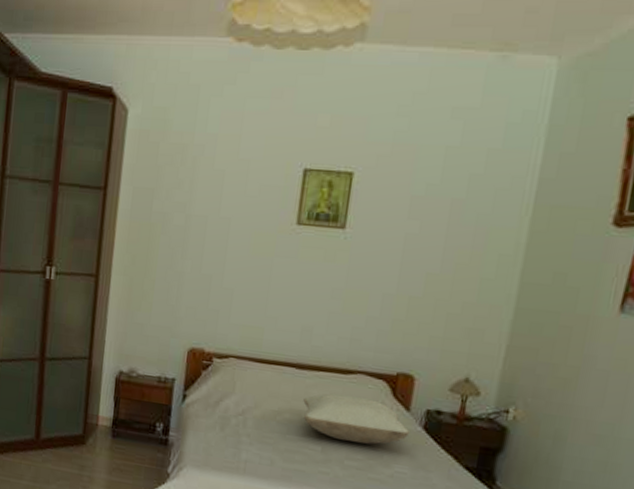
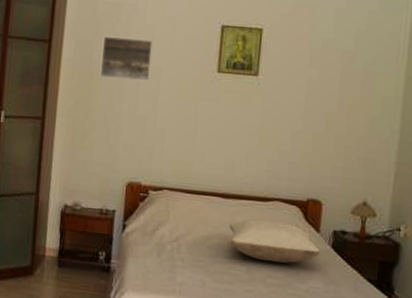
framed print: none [160,182,223,235] -> present [99,35,154,82]

